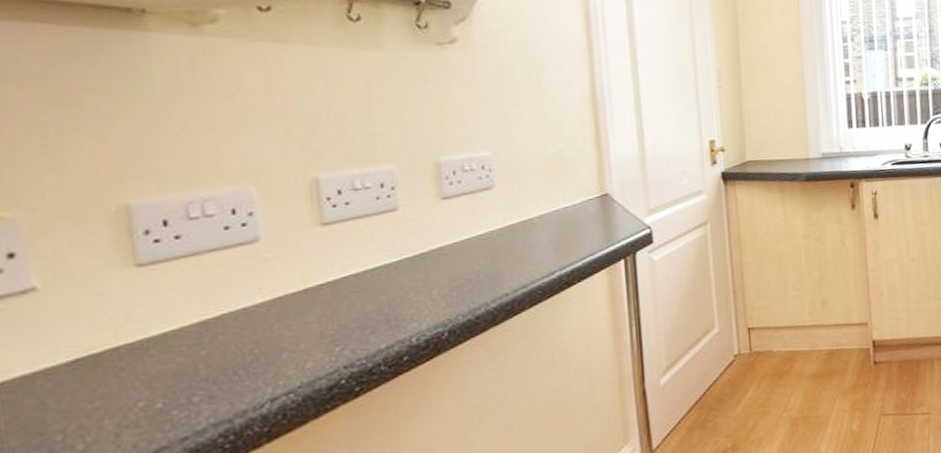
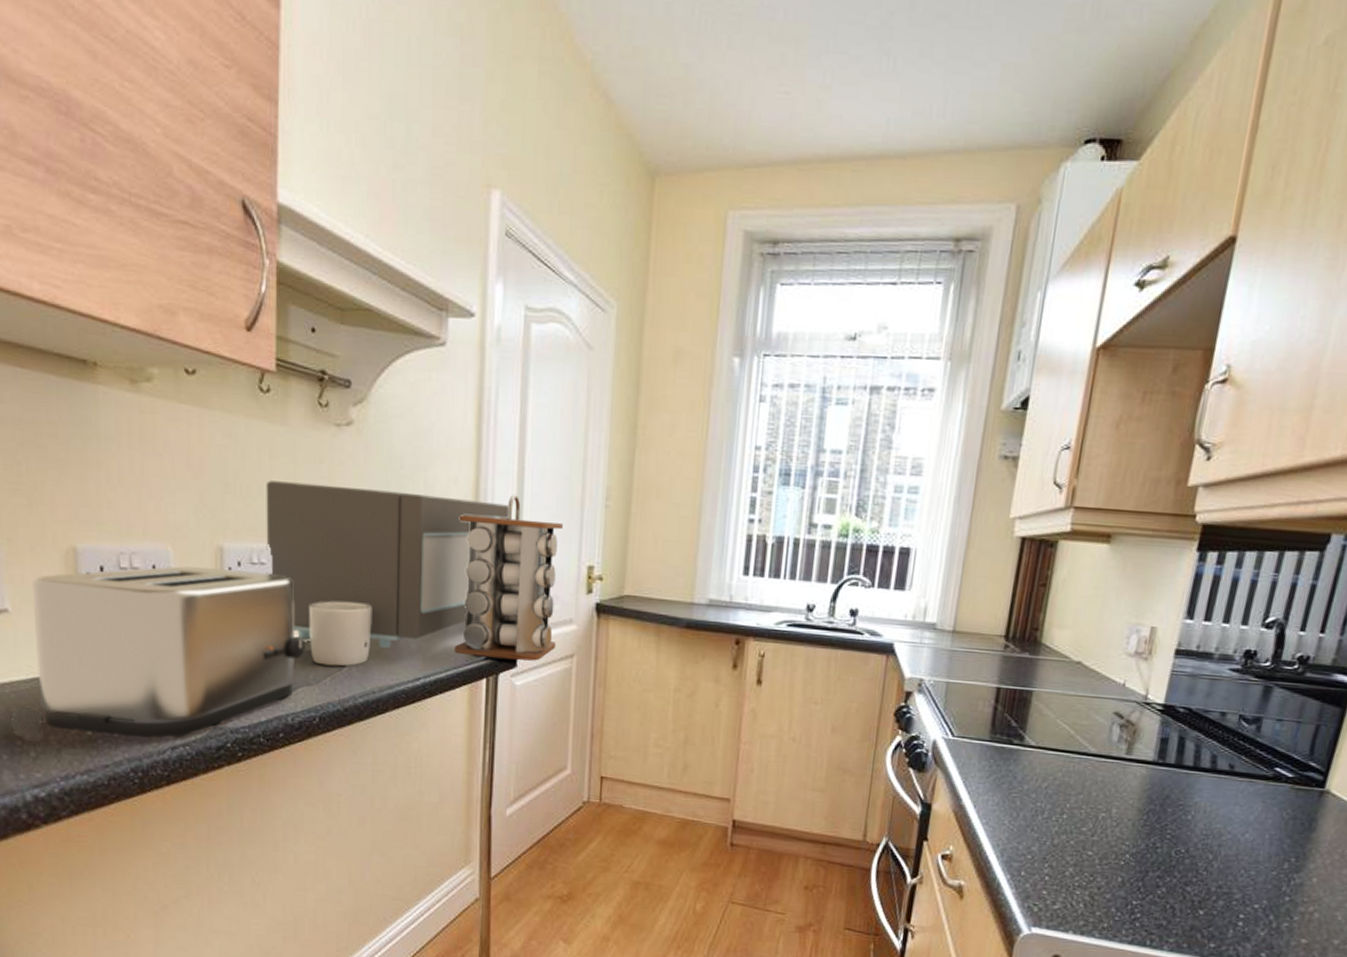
toaster: none [69,195,426,411] -> present [32,566,306,739]
microwave: none [364,96,627,257] -> present [266,481,509,649]
mug: none [425,209,499,278] -> present [308,601,372,667]
spice rack: none [577,86,688,242] -> present [455,494,563,661]

